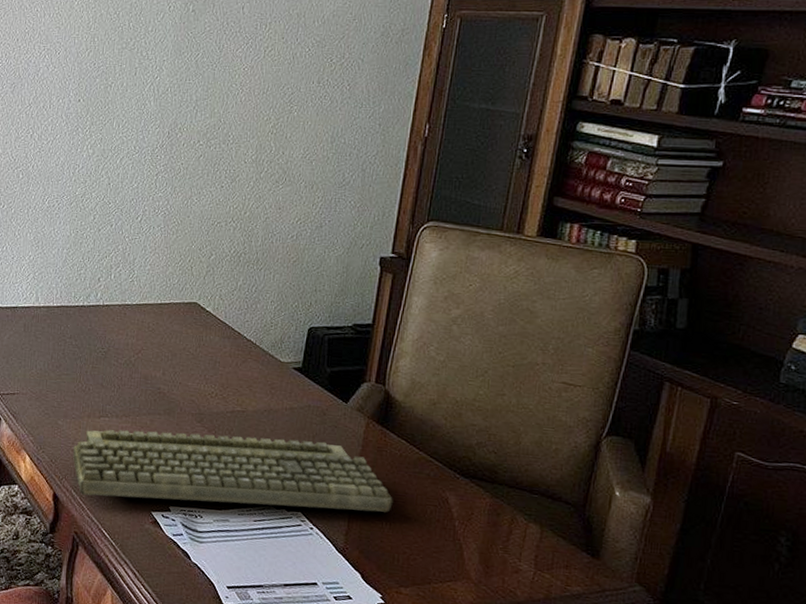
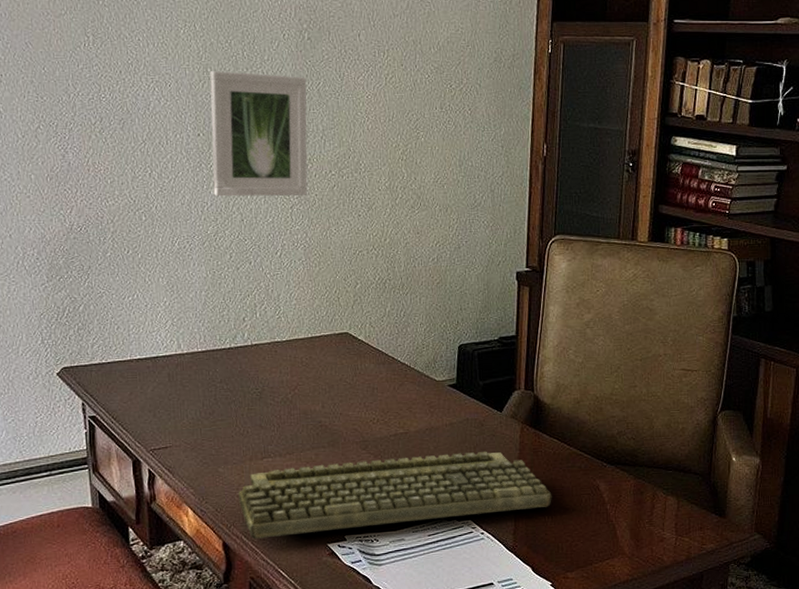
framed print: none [86,41,186,163] -> present [210,71,308,197]

